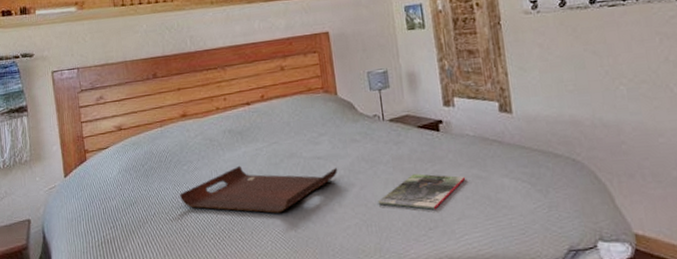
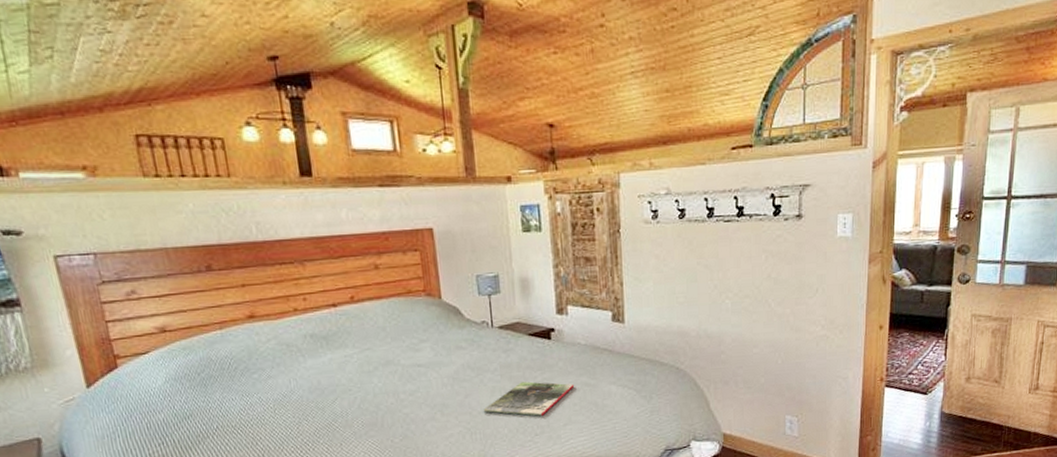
serving tray: present [180,165,338,213] -> none [250,373,441,424]

